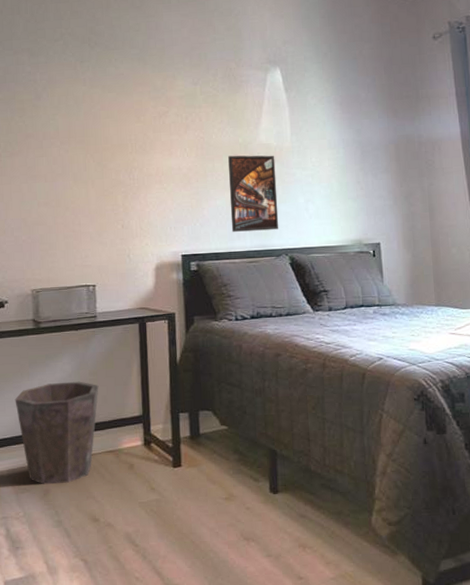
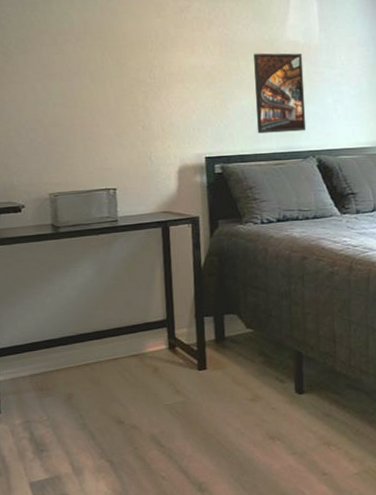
waste bin: present [15,381,99,485] -> none [35,286,122,389]

